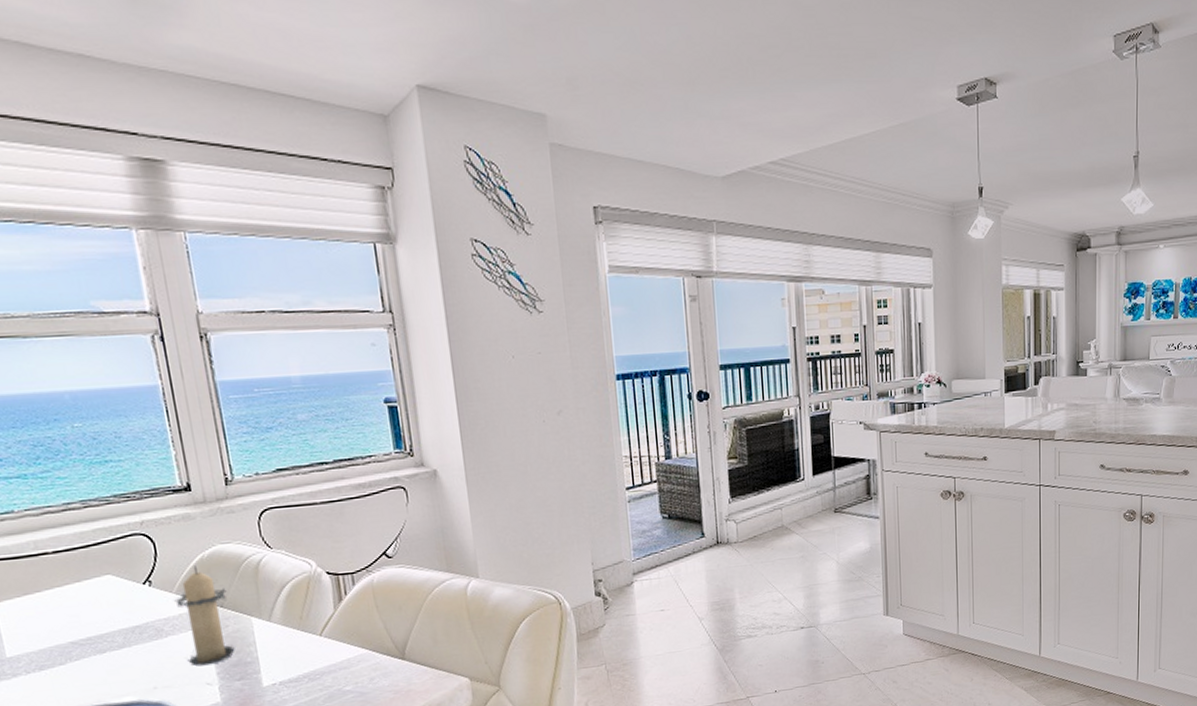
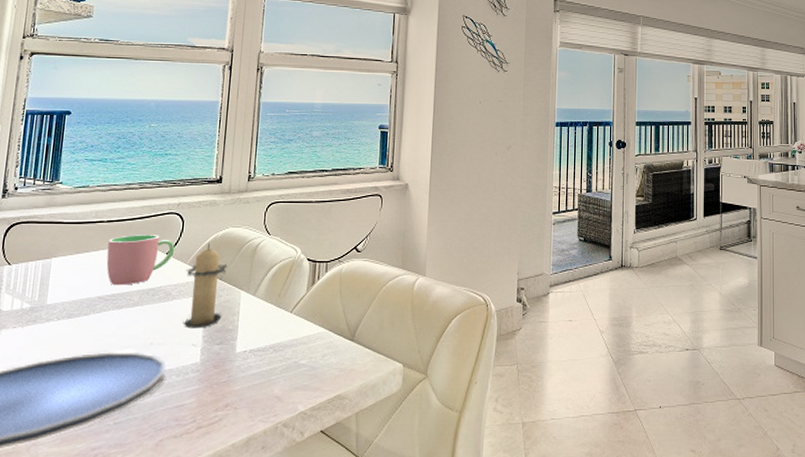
cup: none [62,562,154,628] -> present [106,235,175,285]

